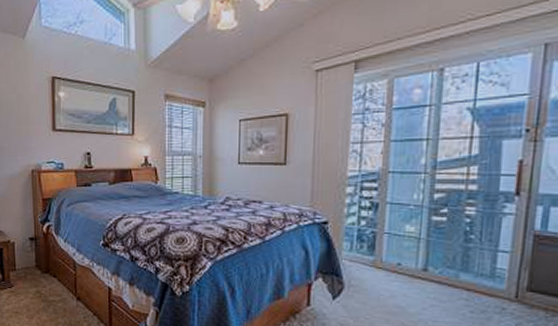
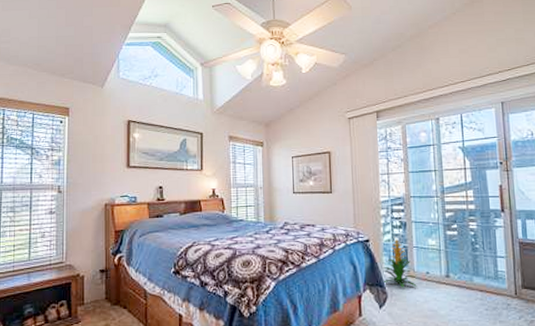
indoor plant: none [340,220,384,280] -> present [382,237,417,288]

